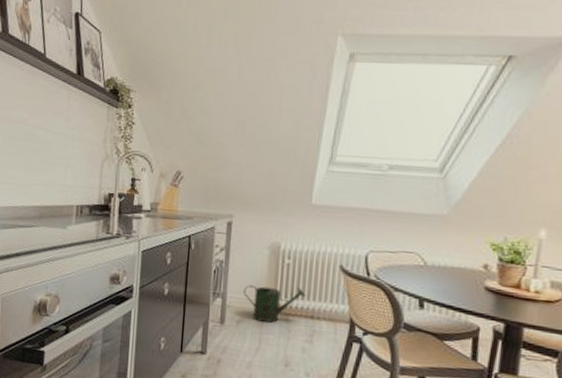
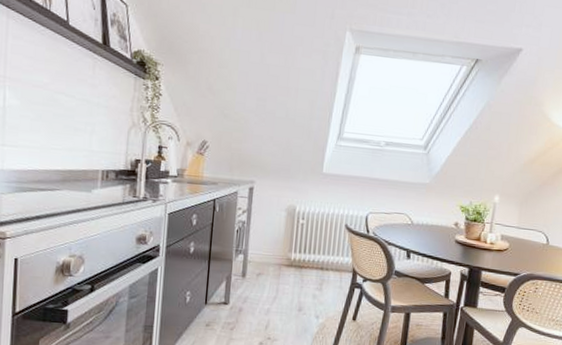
watering can: present [243,285,306,323] -> none [263,242,317,275]

